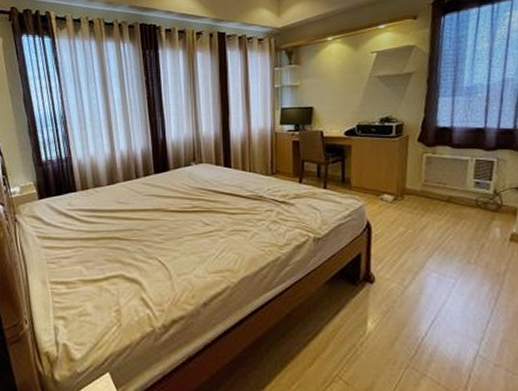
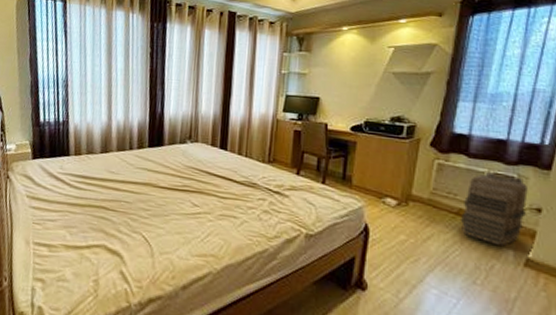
backpack: none [451,160,507,226] -> present [461,172,528,247]

